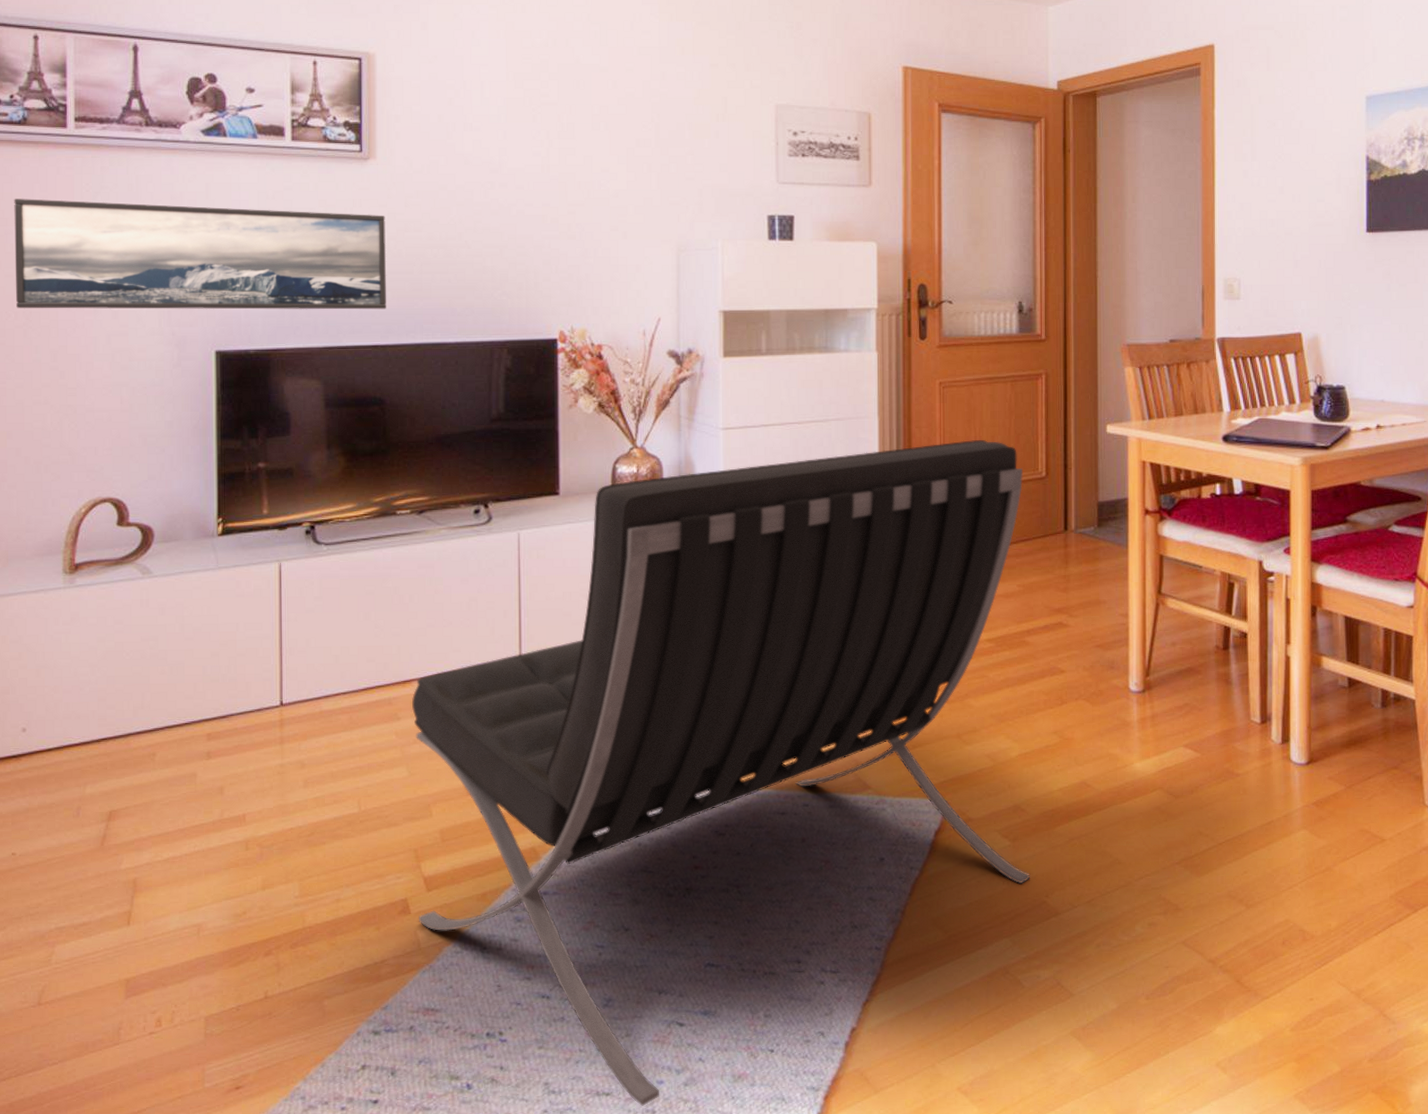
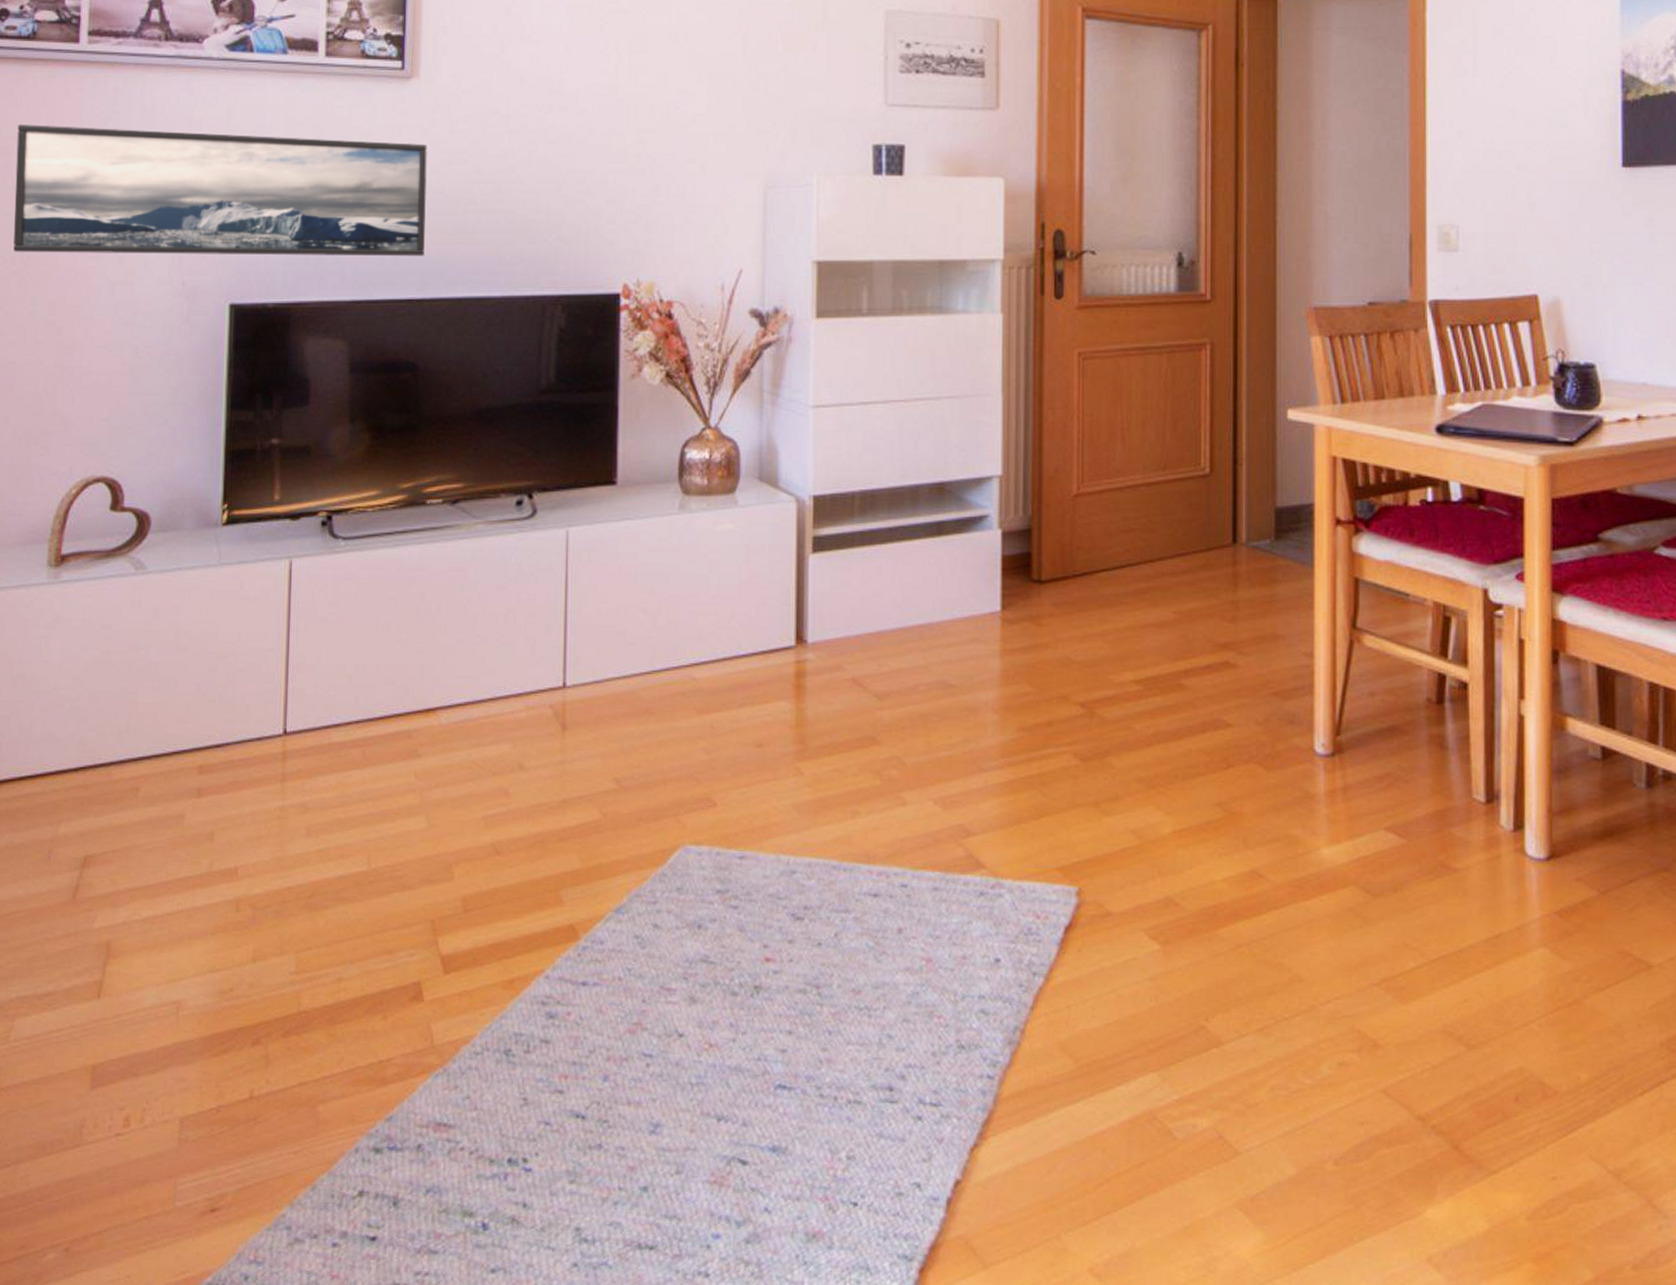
lounge chair: present [412,440,1031,1106] -> none [433,426,1186,1266]

